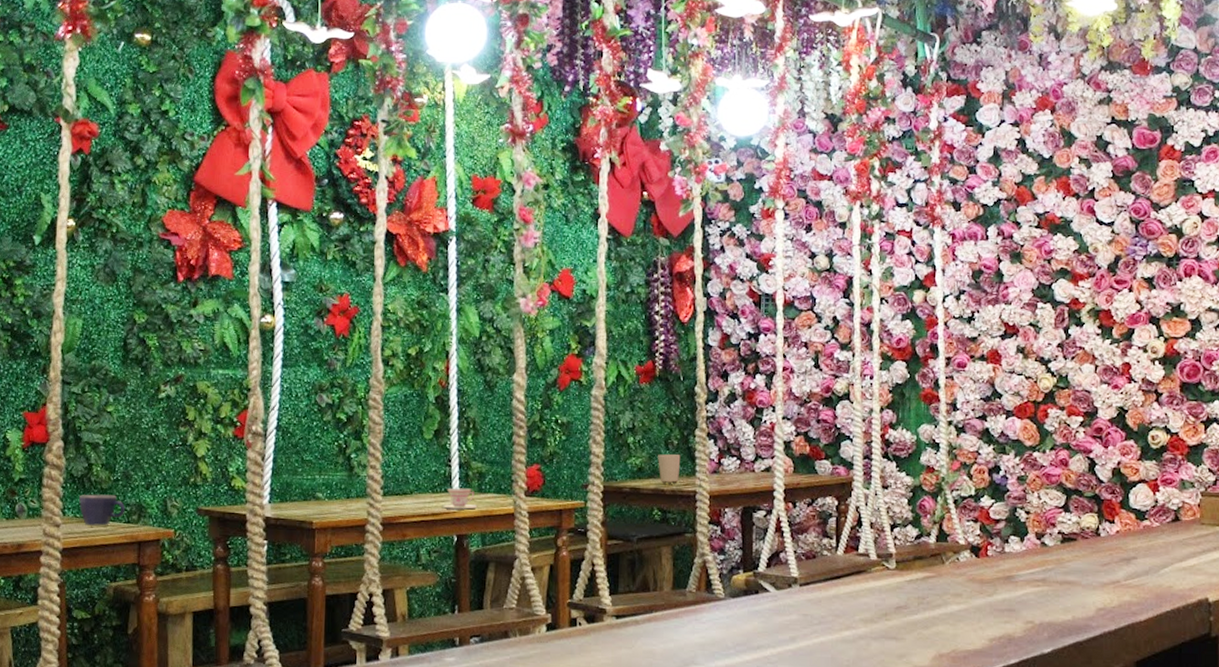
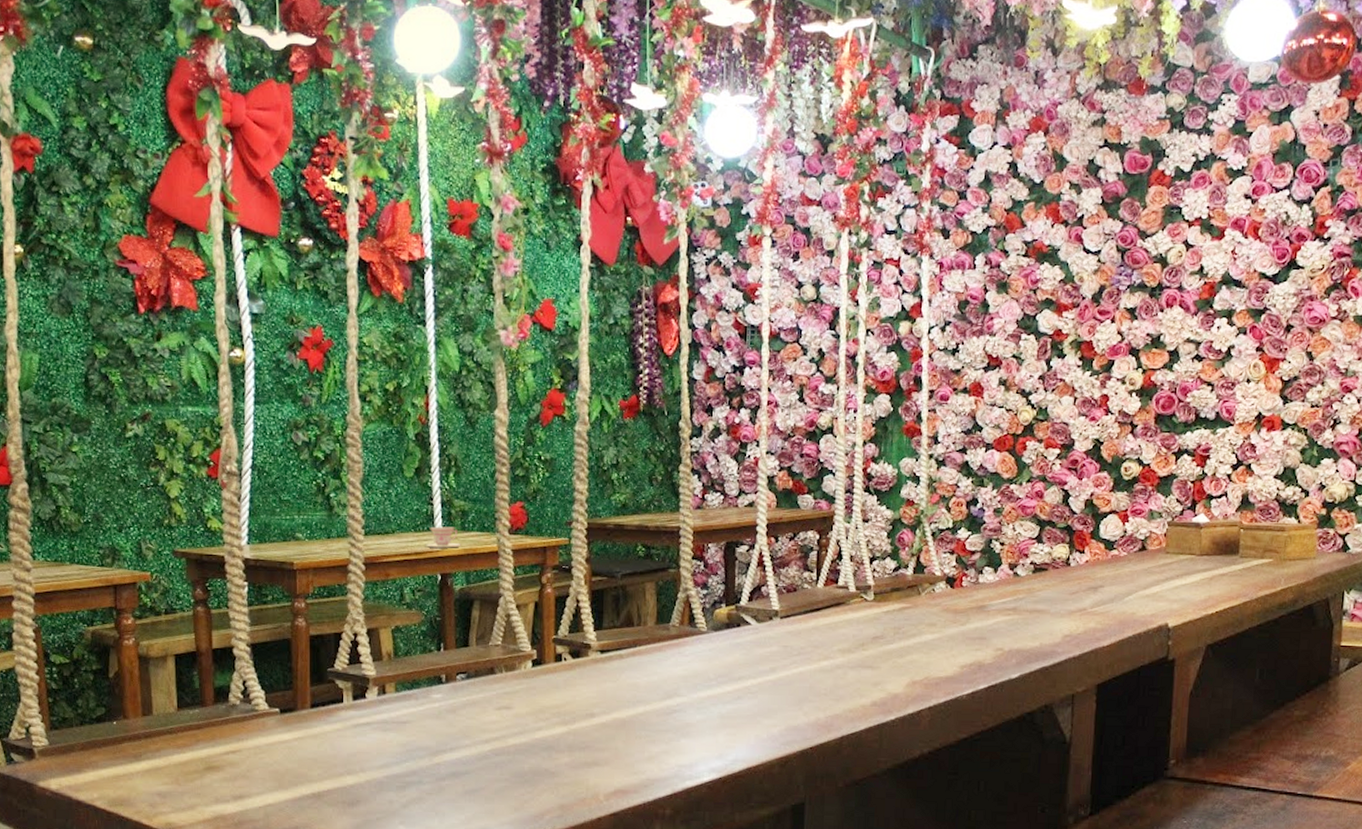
cup: present [79,494,126,526] -> none [49,537,99,570]
cup: present [658,454,681,484] -> none [642,490,665,520]

